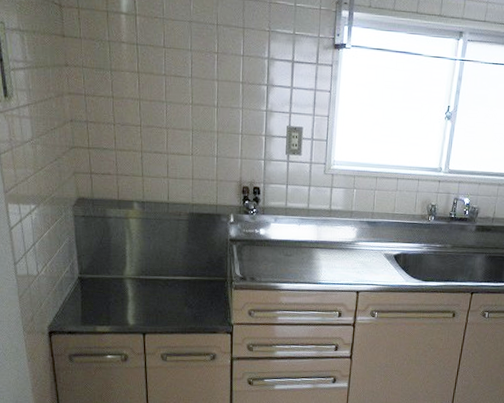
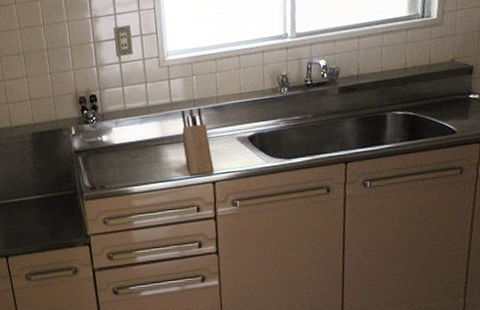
knife block: none [335,219,360,283] -> present [181,107,214,176]

